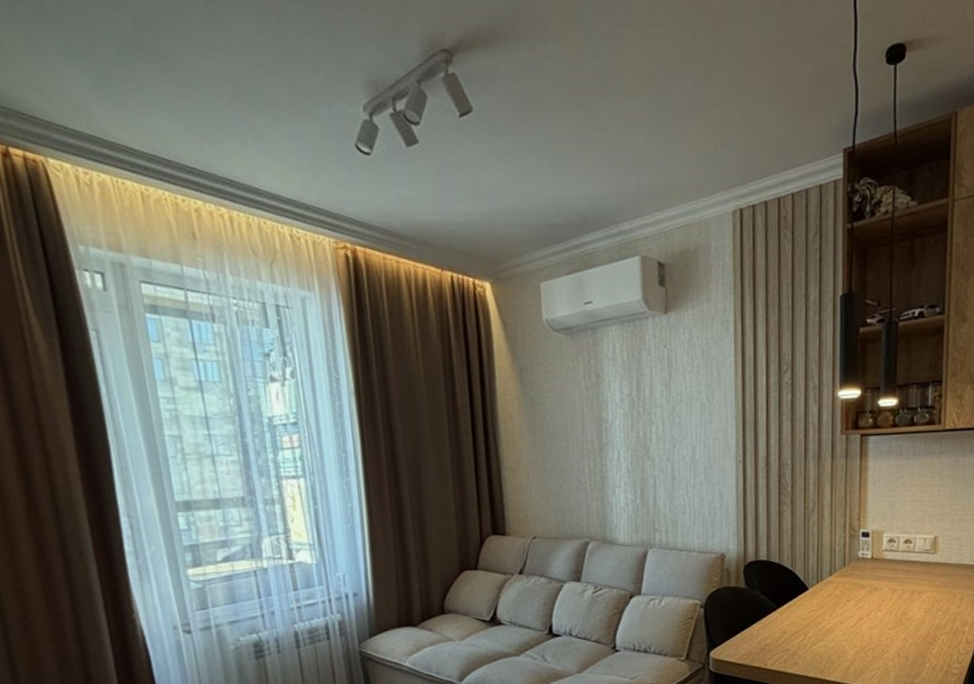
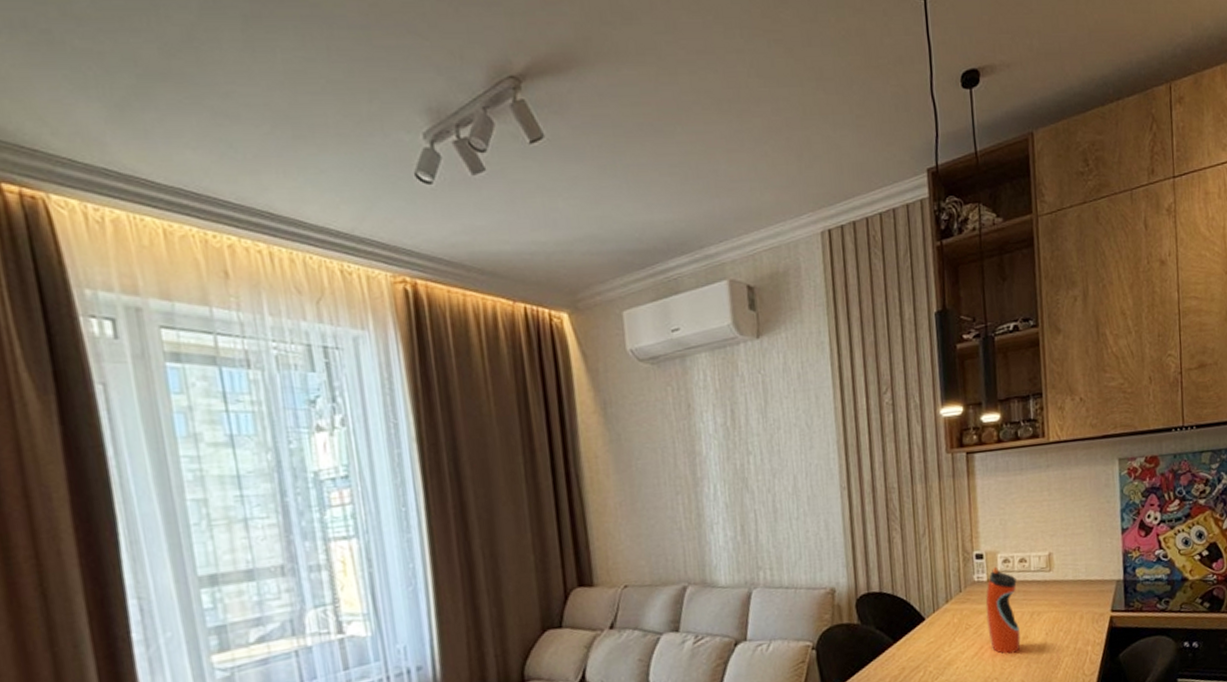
water bottle: none [868,545,900,627] -> present [985,566,1021,654]

